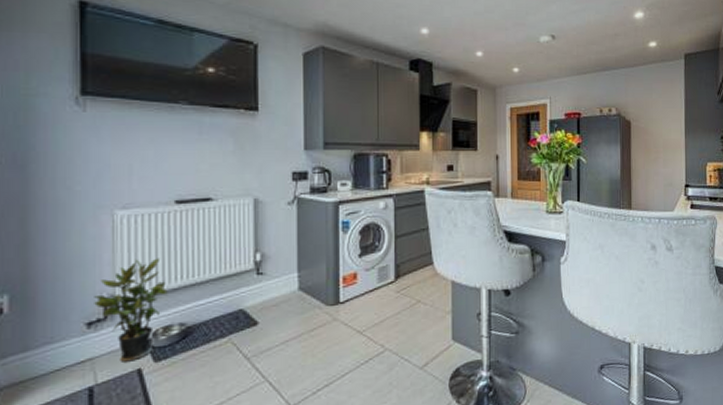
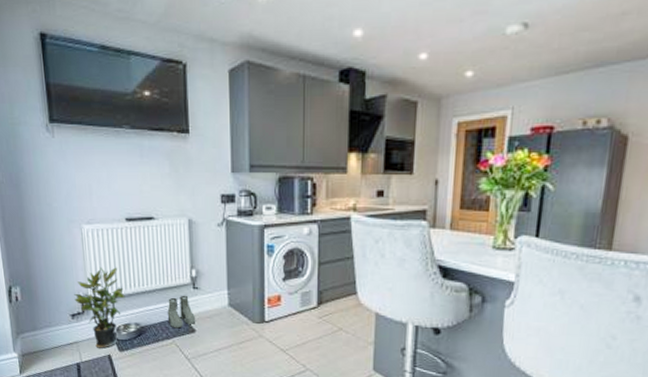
boots: none [223,282,259,324] -> present [167,295,196,329]

